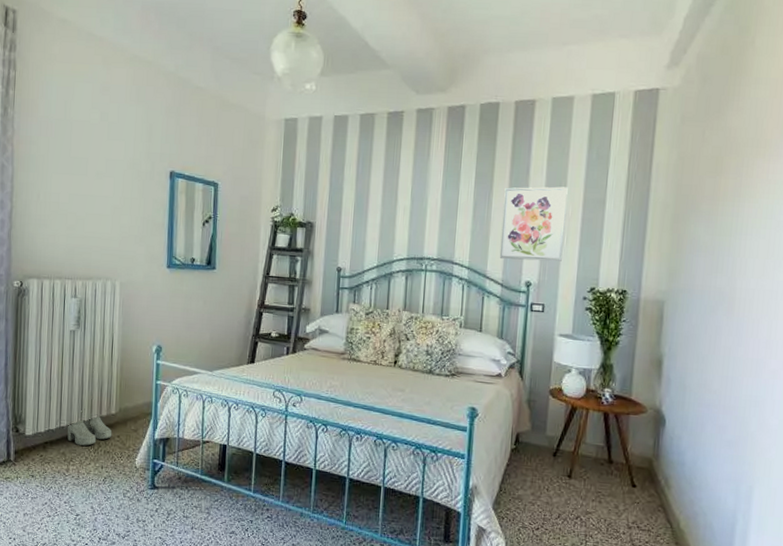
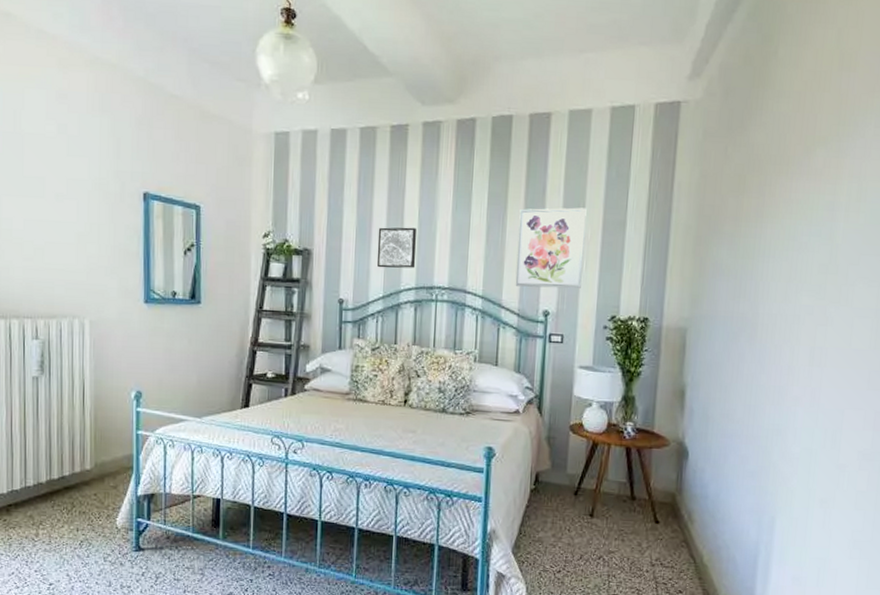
boots: present [67,409,112,446] -> none [34,465,88,507]
wall art: none [372,203,409,241] -> present [376,227,417,268]

